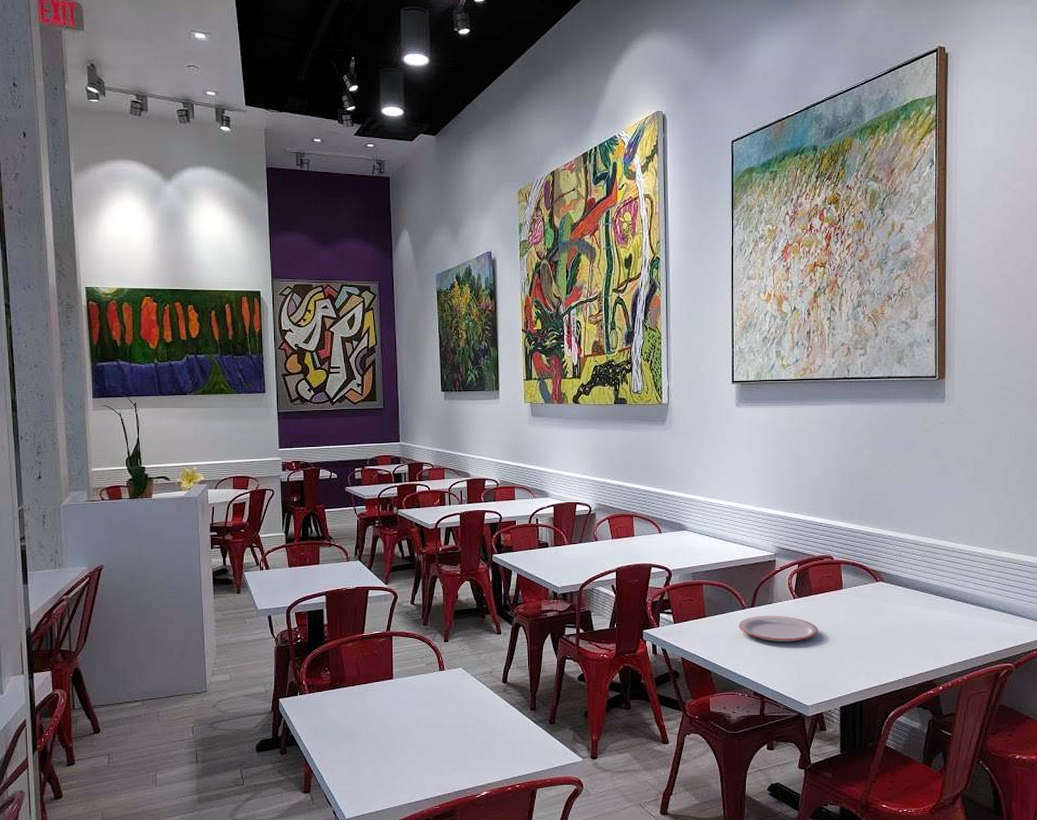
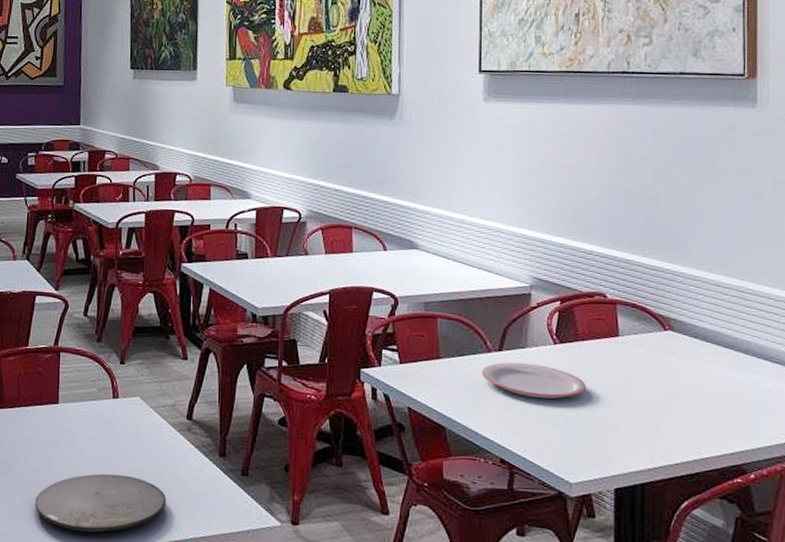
plate: none [377,733,489,782] -> present [35,473,167,532]

